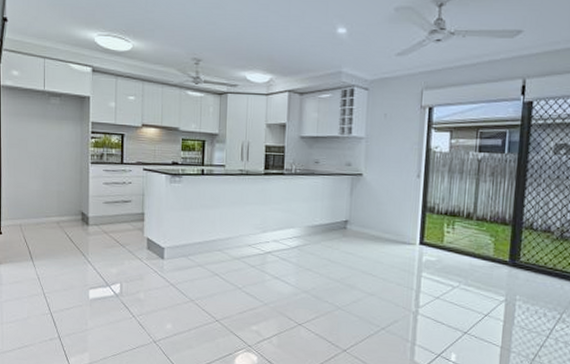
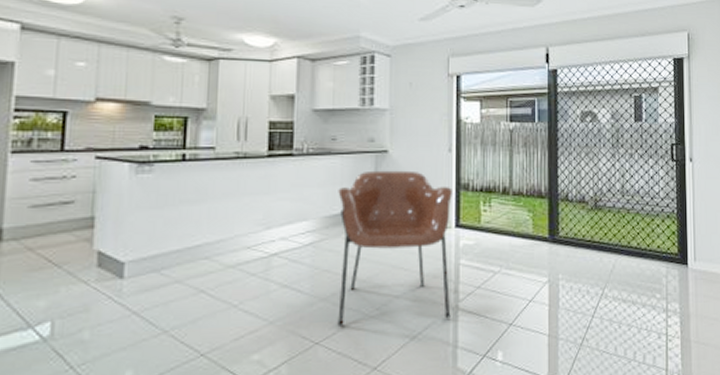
armchair: none [316,190,419,321] -> present [337,170,452,326]

